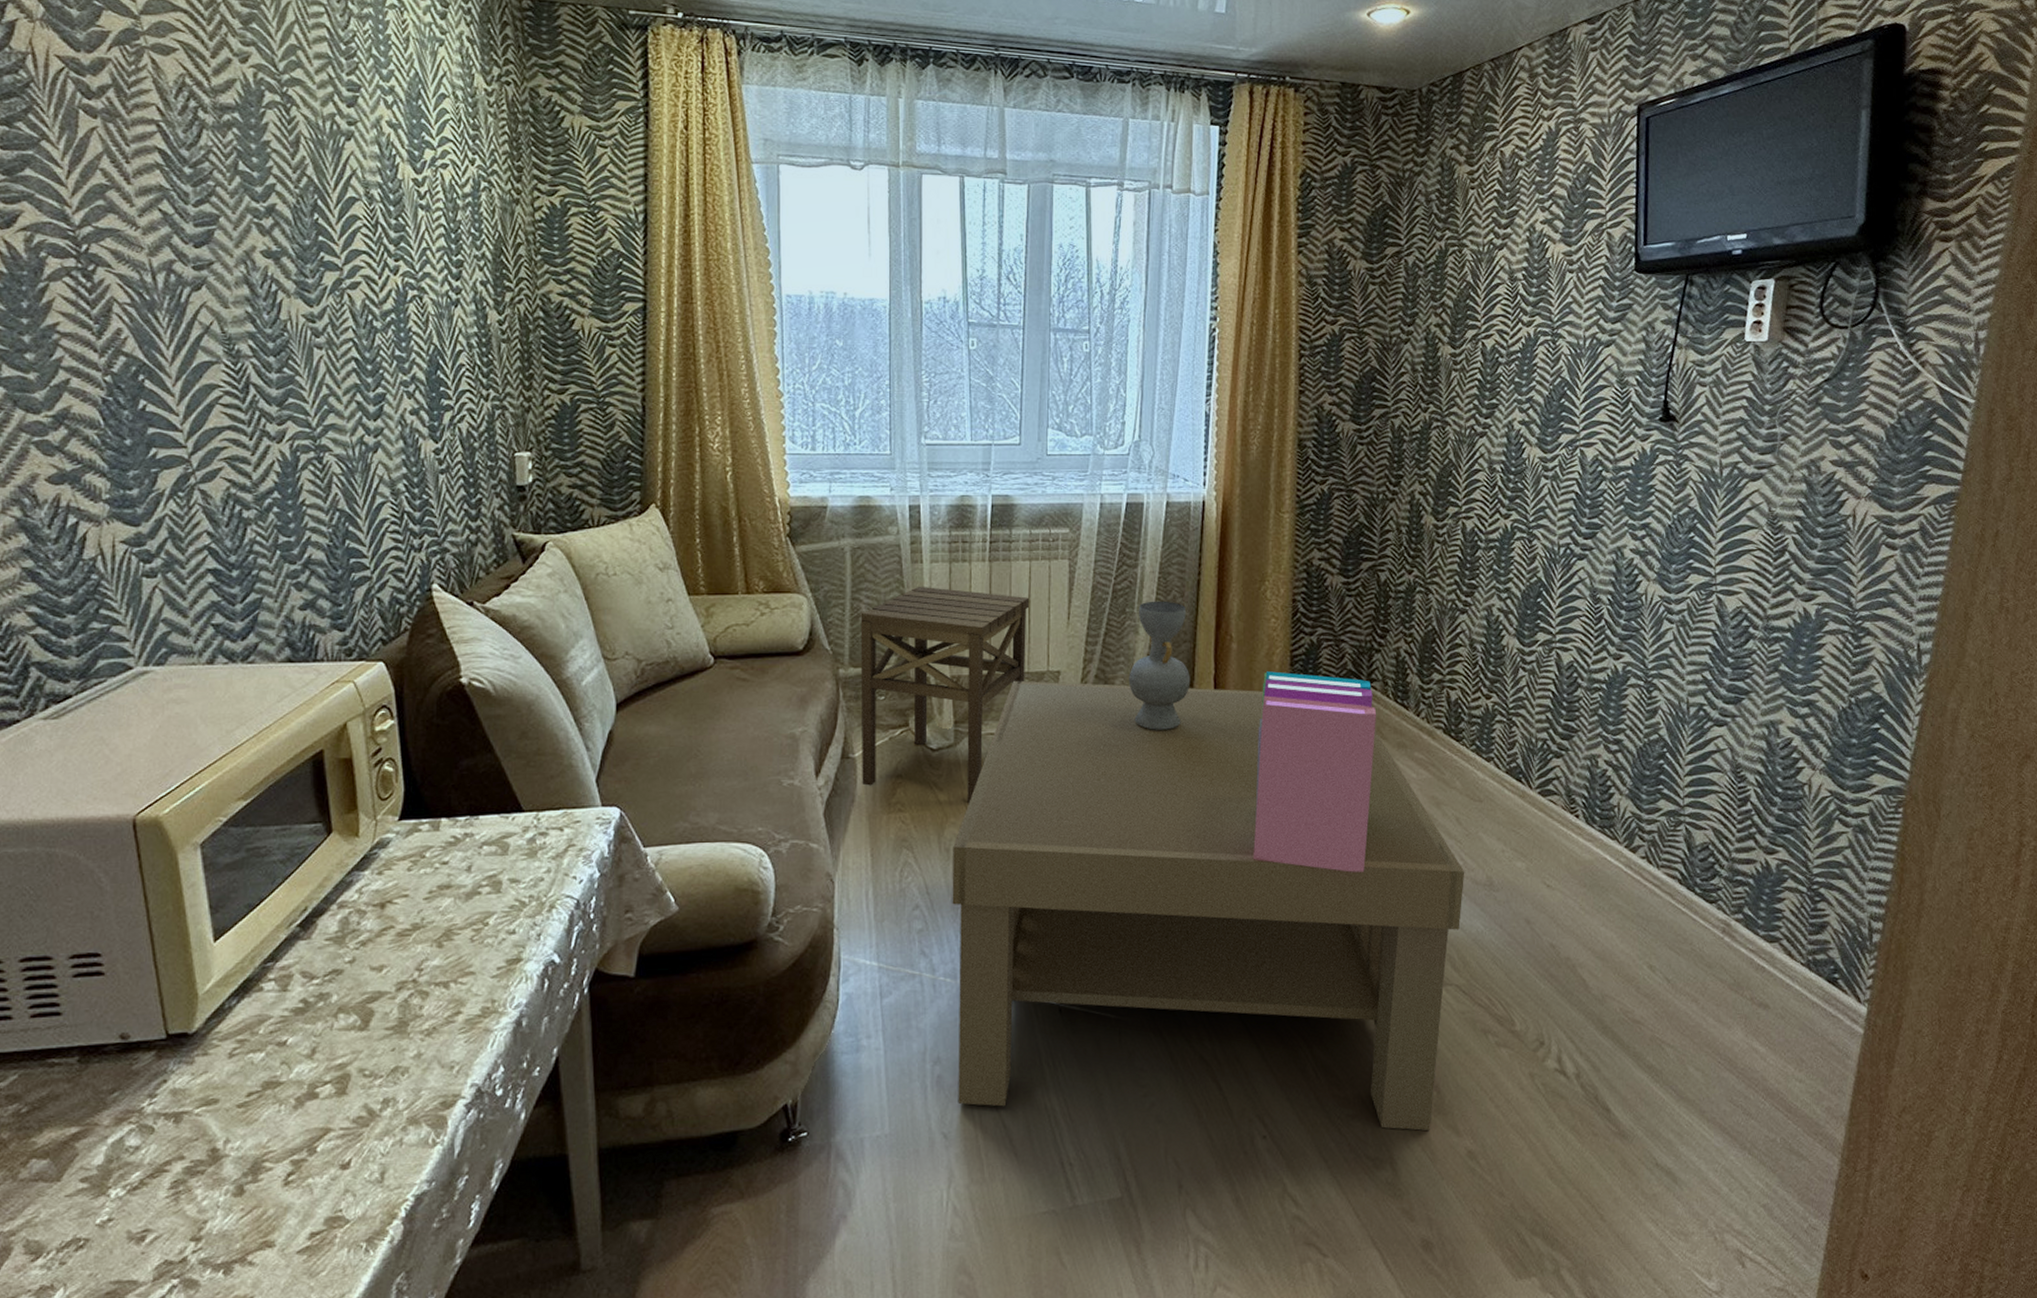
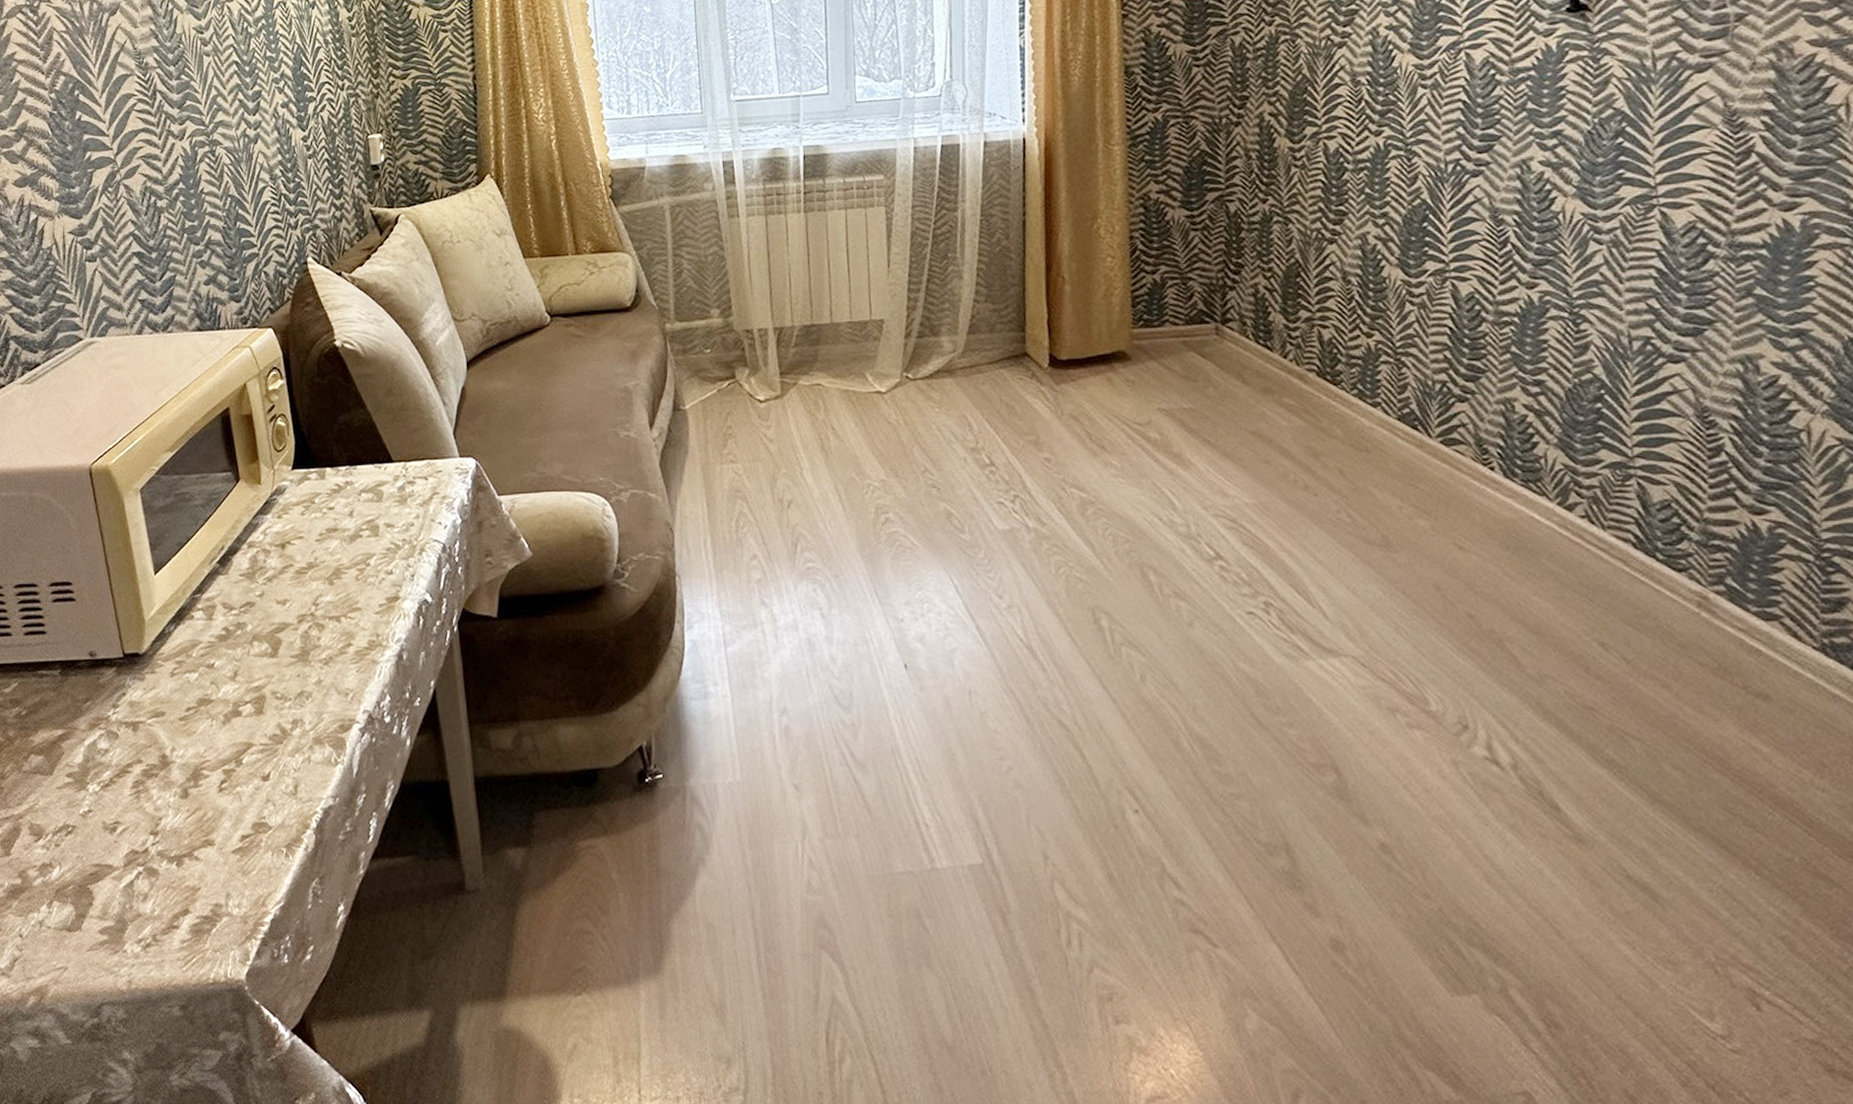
side table: present [860,586,1030,803] -> none [683,239,848,454]
coffee table: present [952,680,1465,1131] -> none [786,330,1355,817]
decorative vase: present [1129,601,1191,730] -> none [955,244,1022,378]
books: present [1253,671,1377,872] -> none [1100,313,1236,529]

